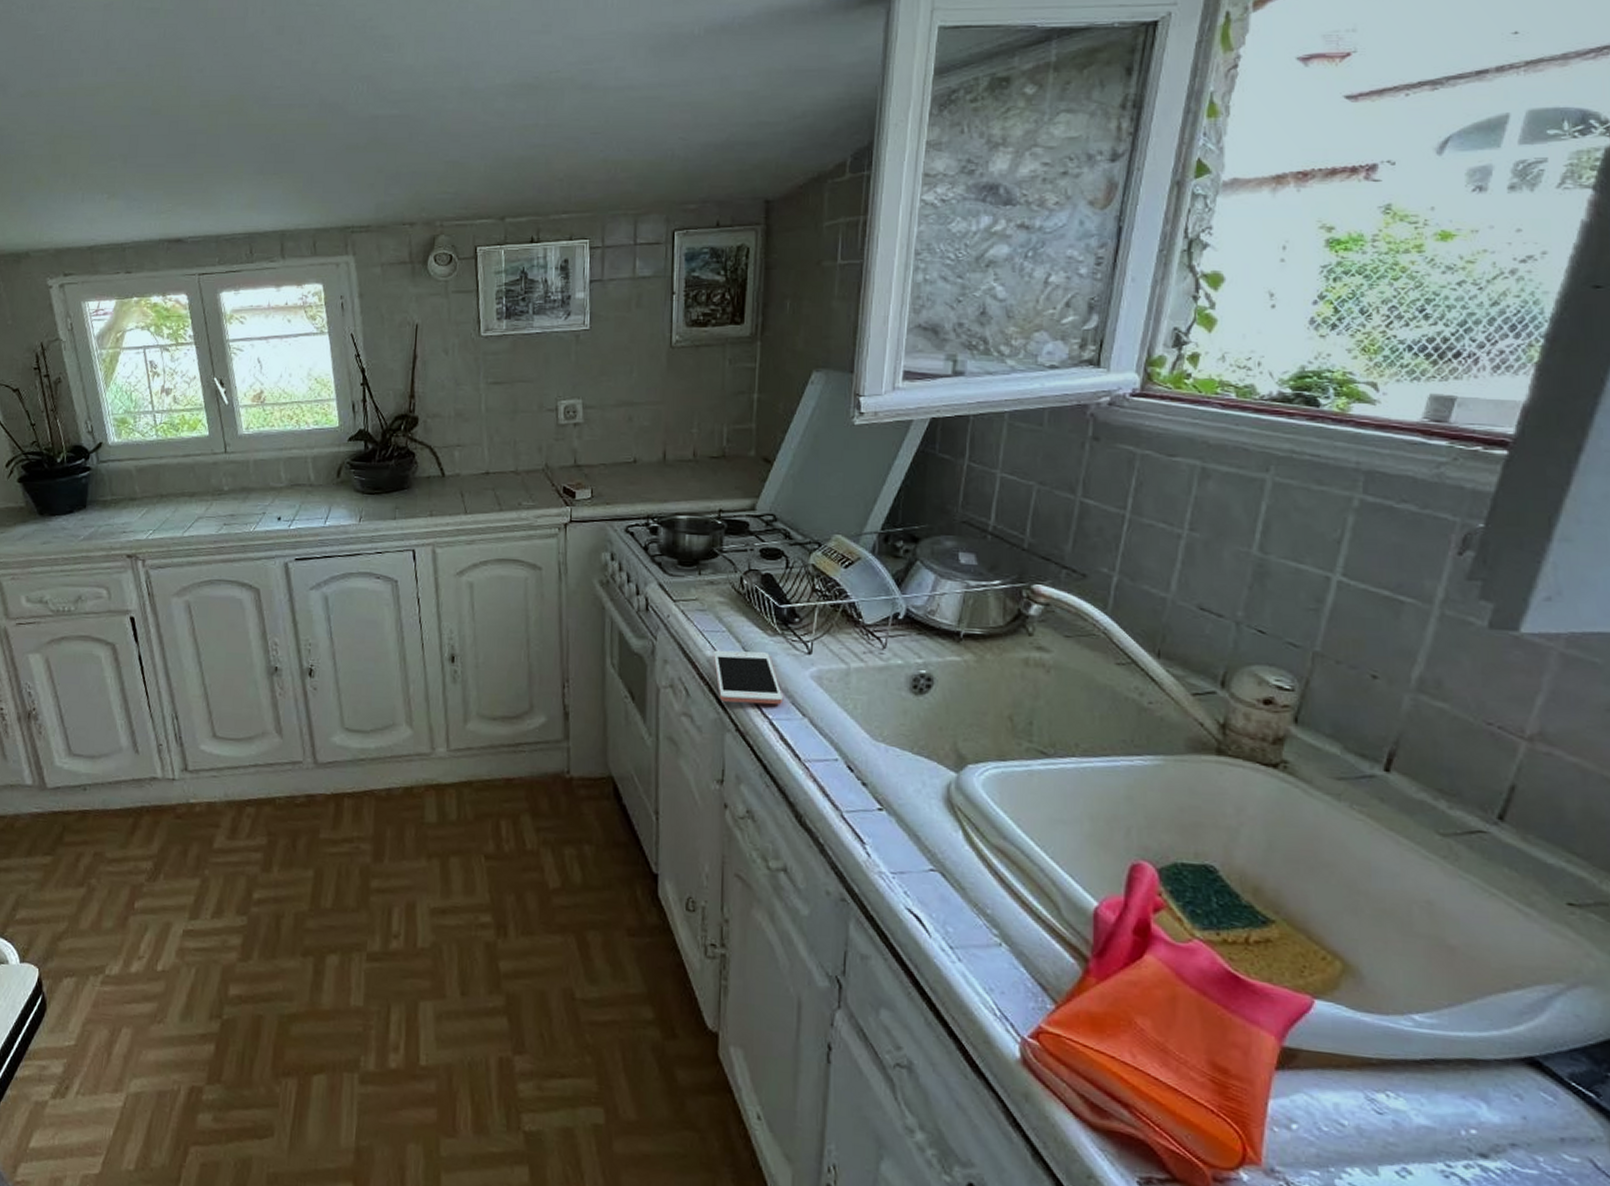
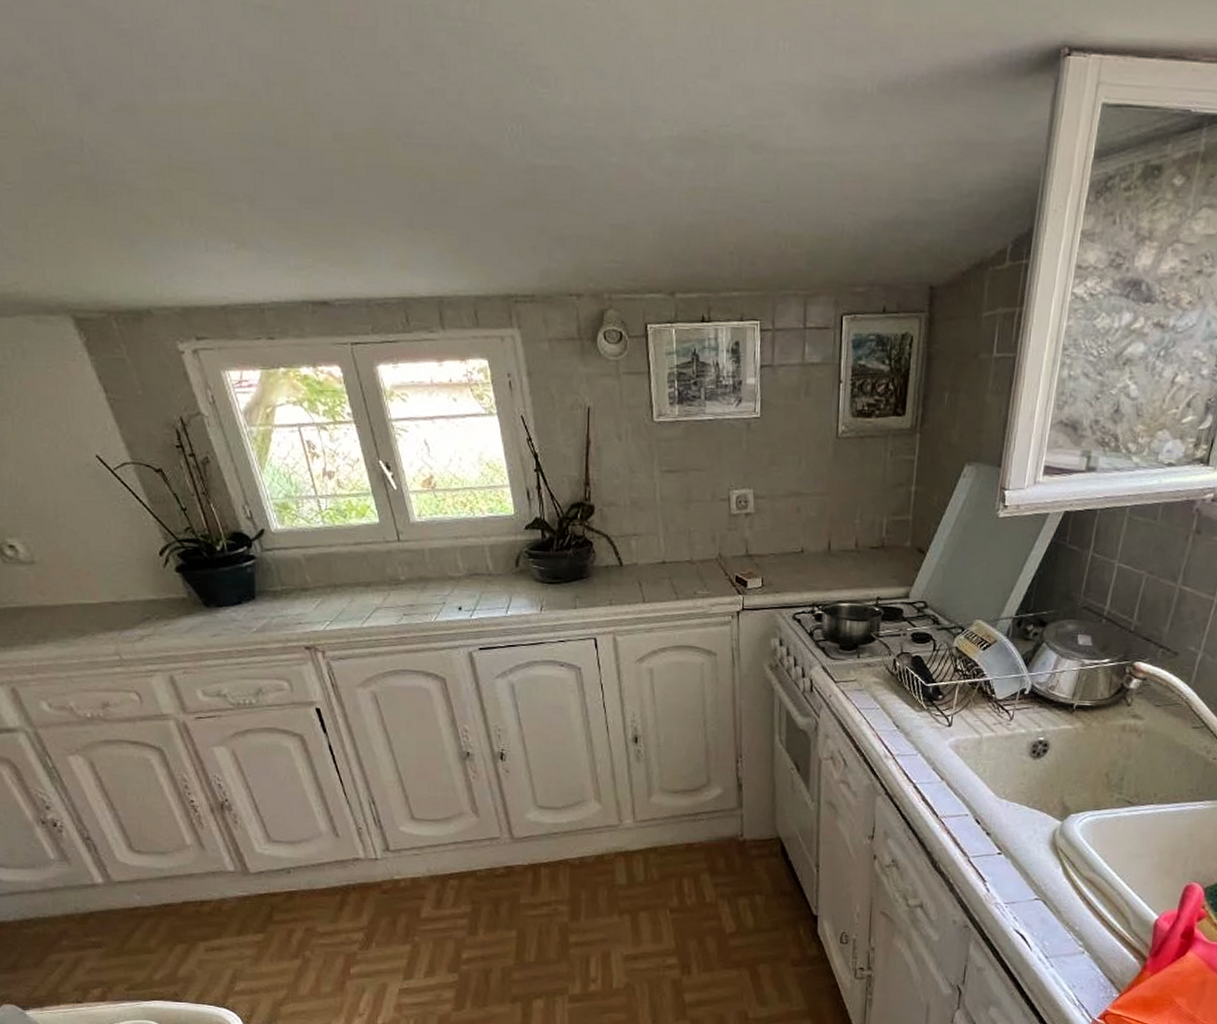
cell phone: present [713,650,782,705] -> none [868,725,925,771]

